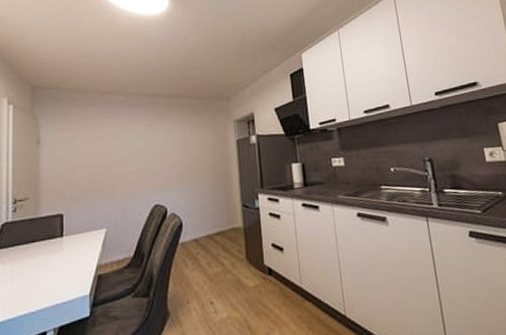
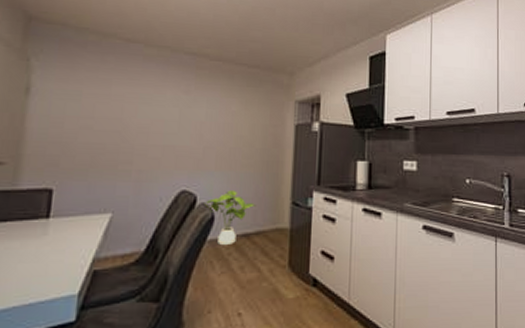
house plant: none [173,200,214,246] -> present [204,190,256,245]

